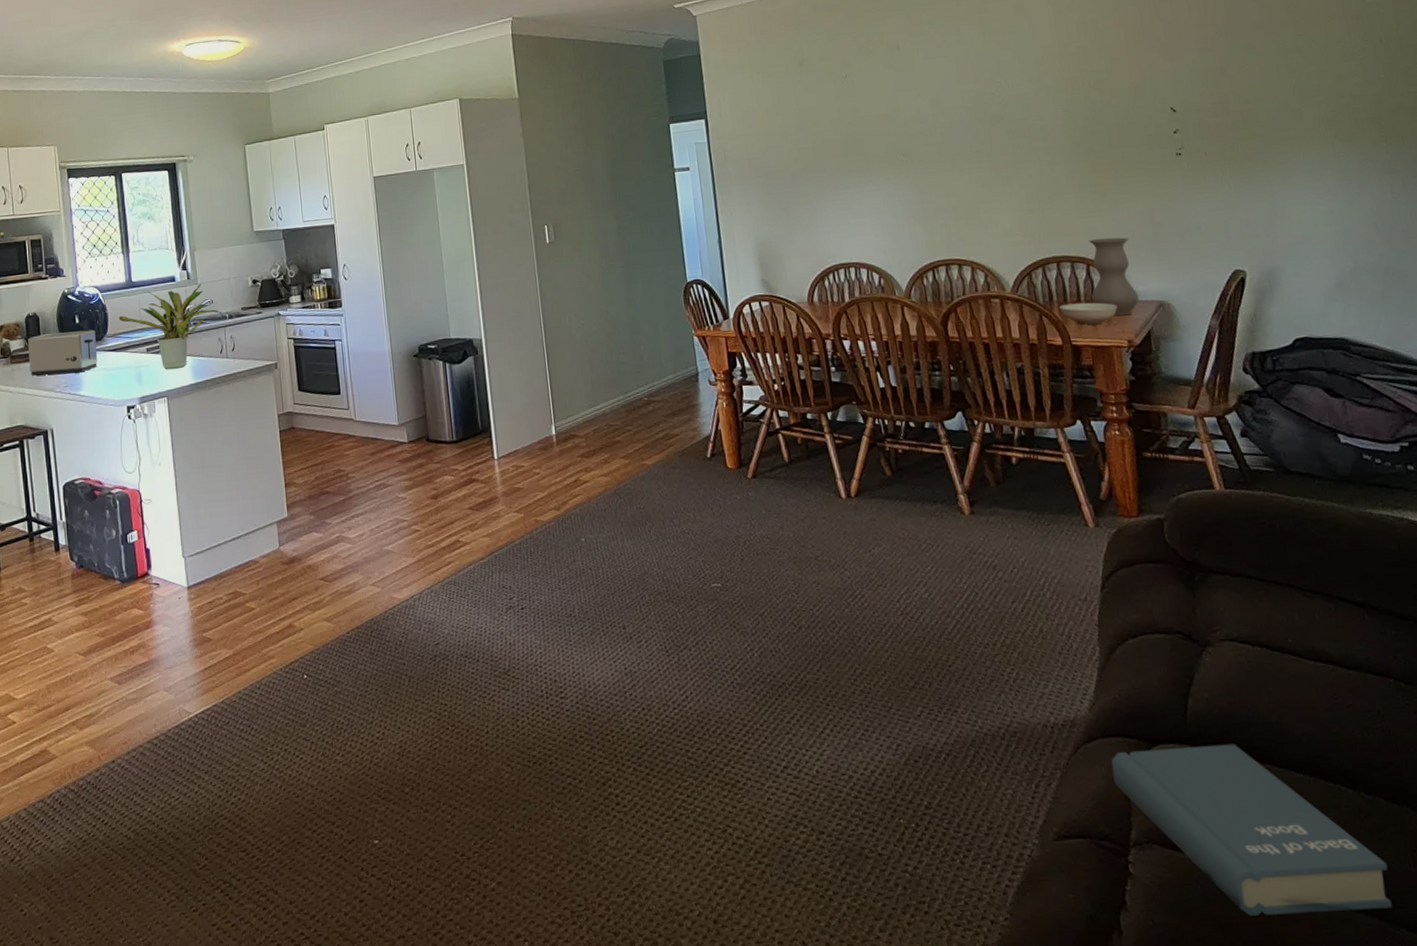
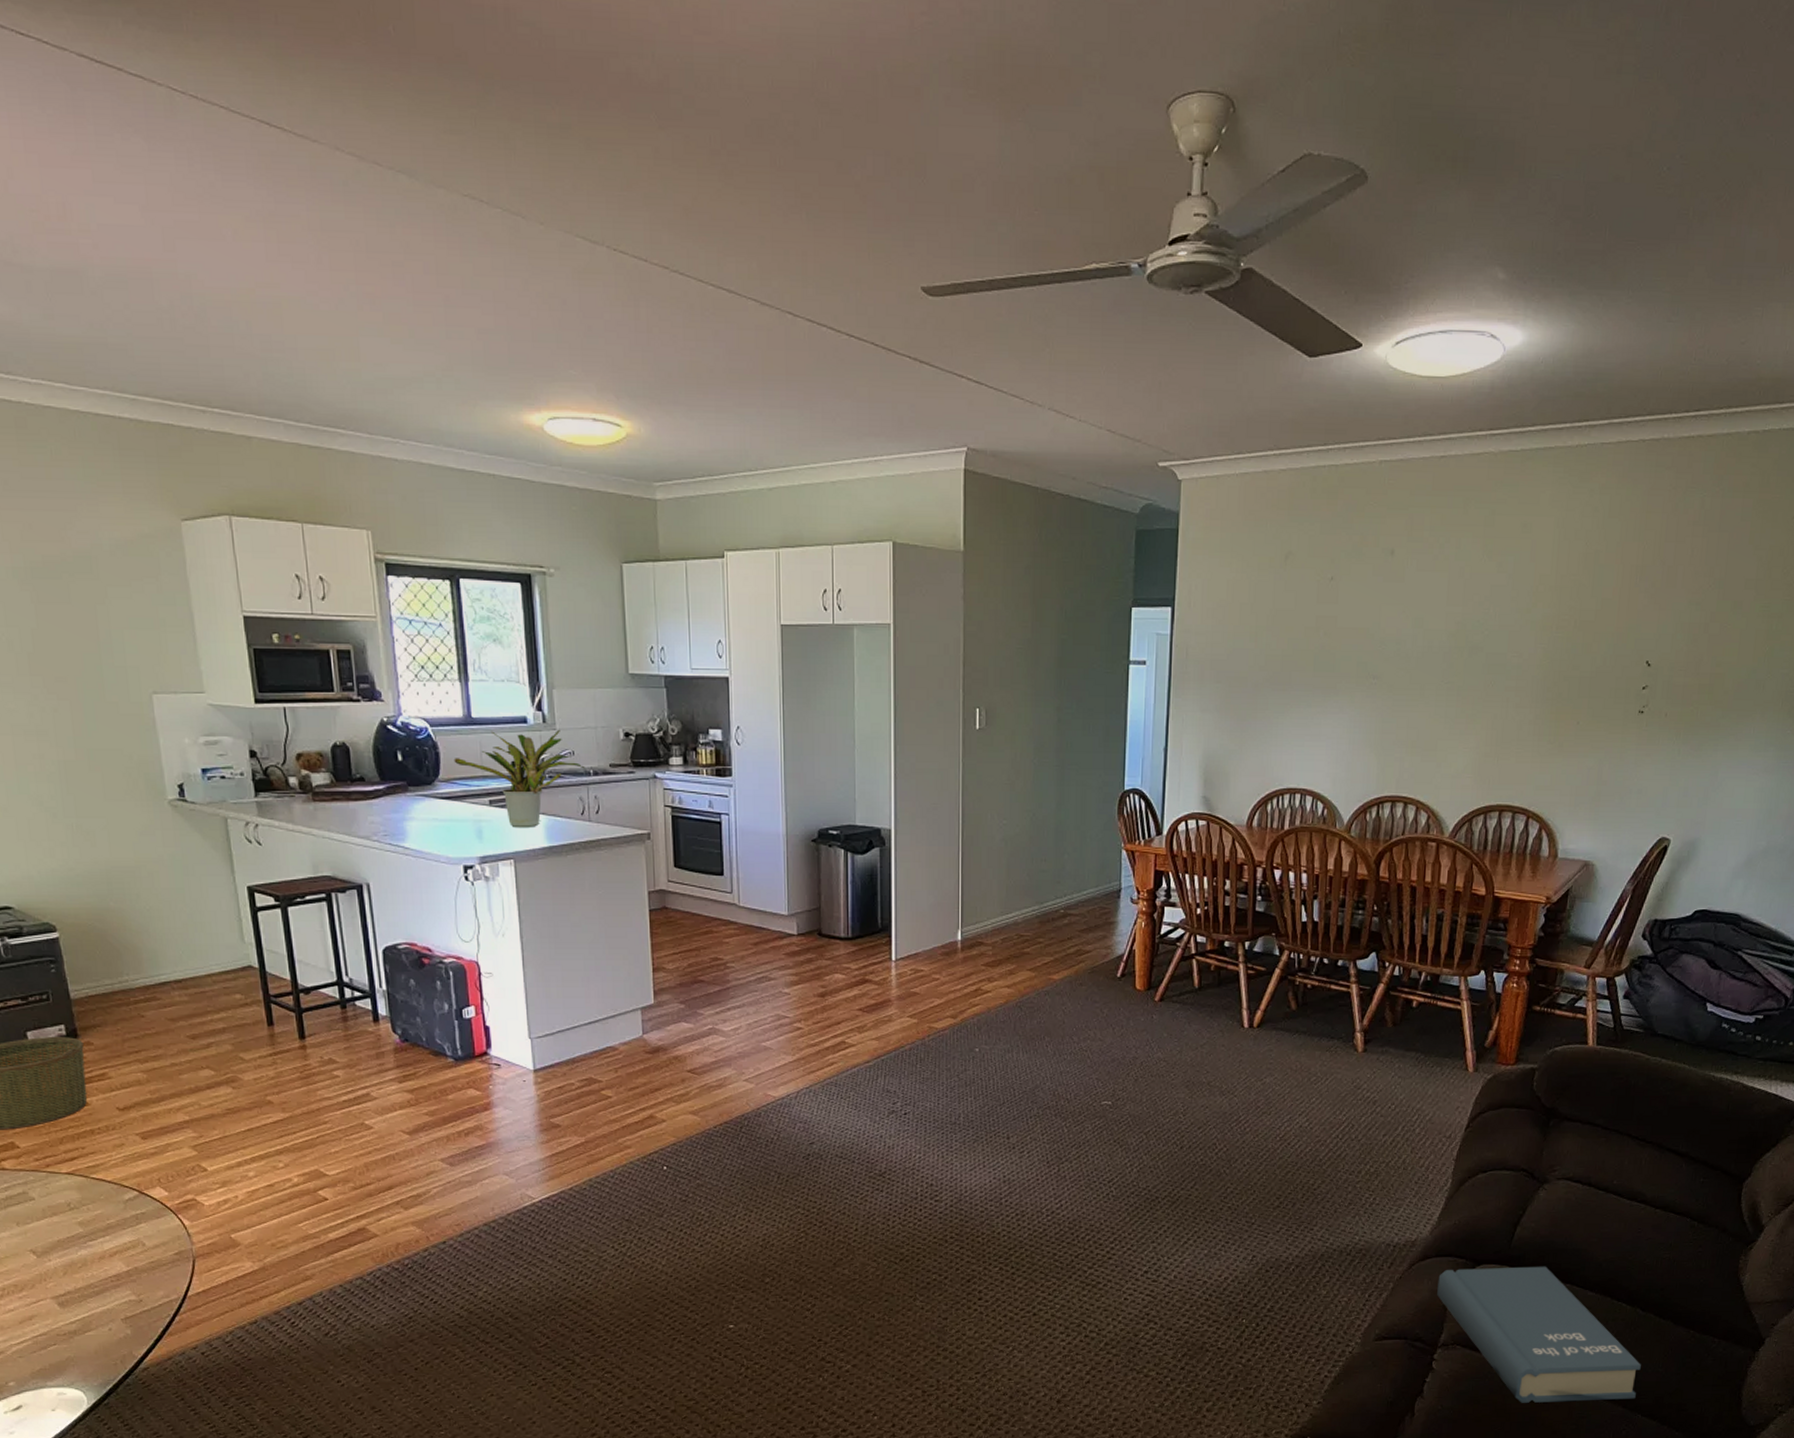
toaster: present [28,329,97,377] -> none [335,769,426,821]
bowl: present [1059,302,1118,325] -> none [1491,855,1545,879]
vase: present [1088,237,1139,317] -> none [1523,791,1572,872]

